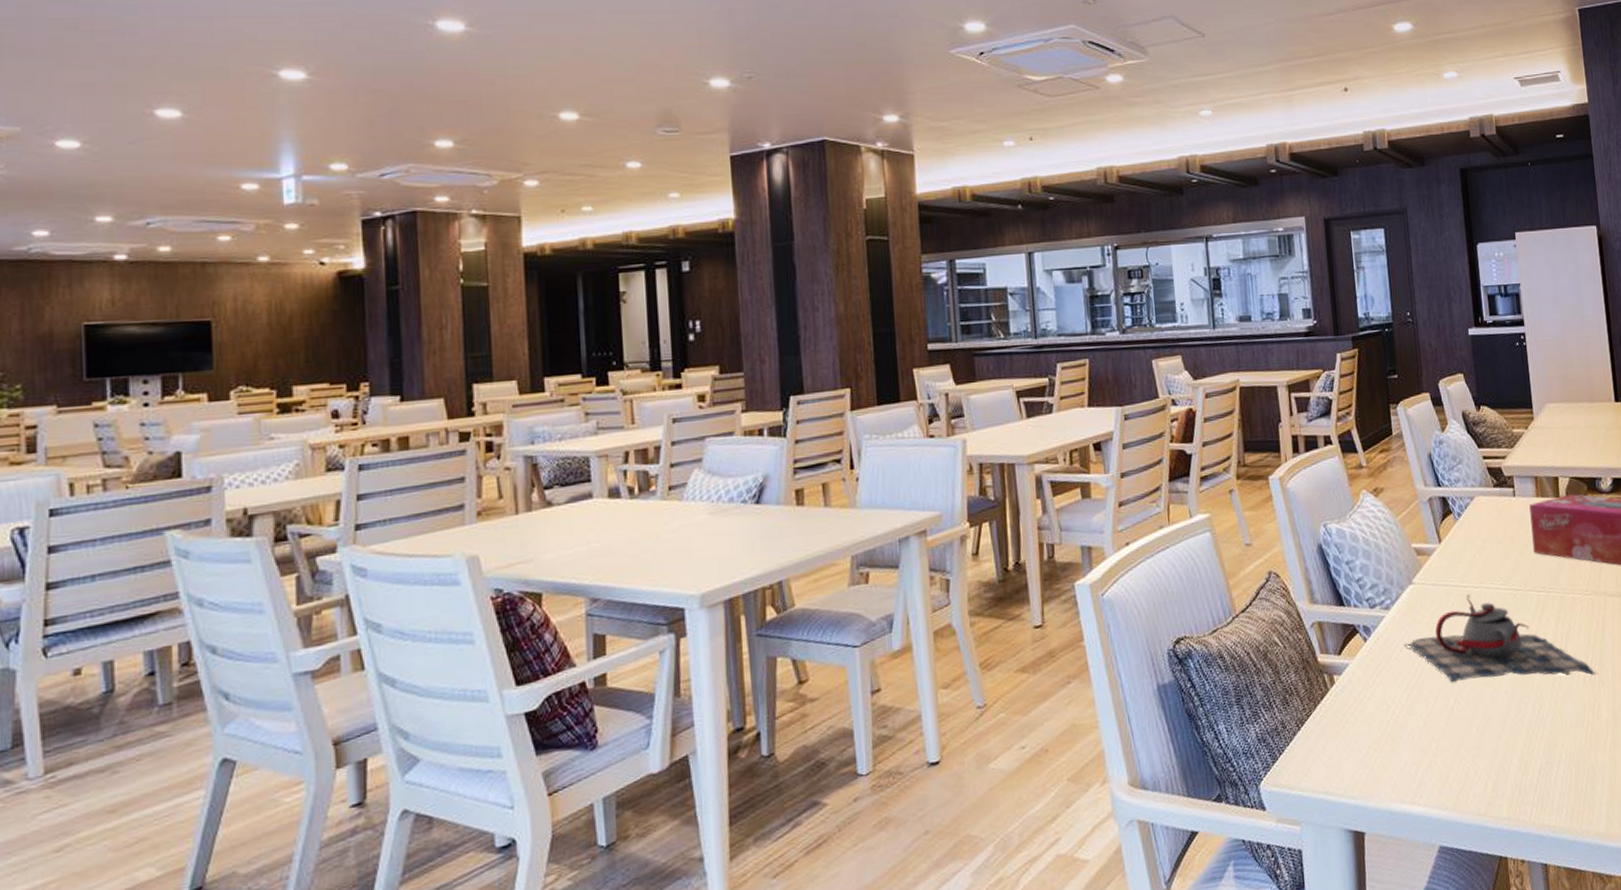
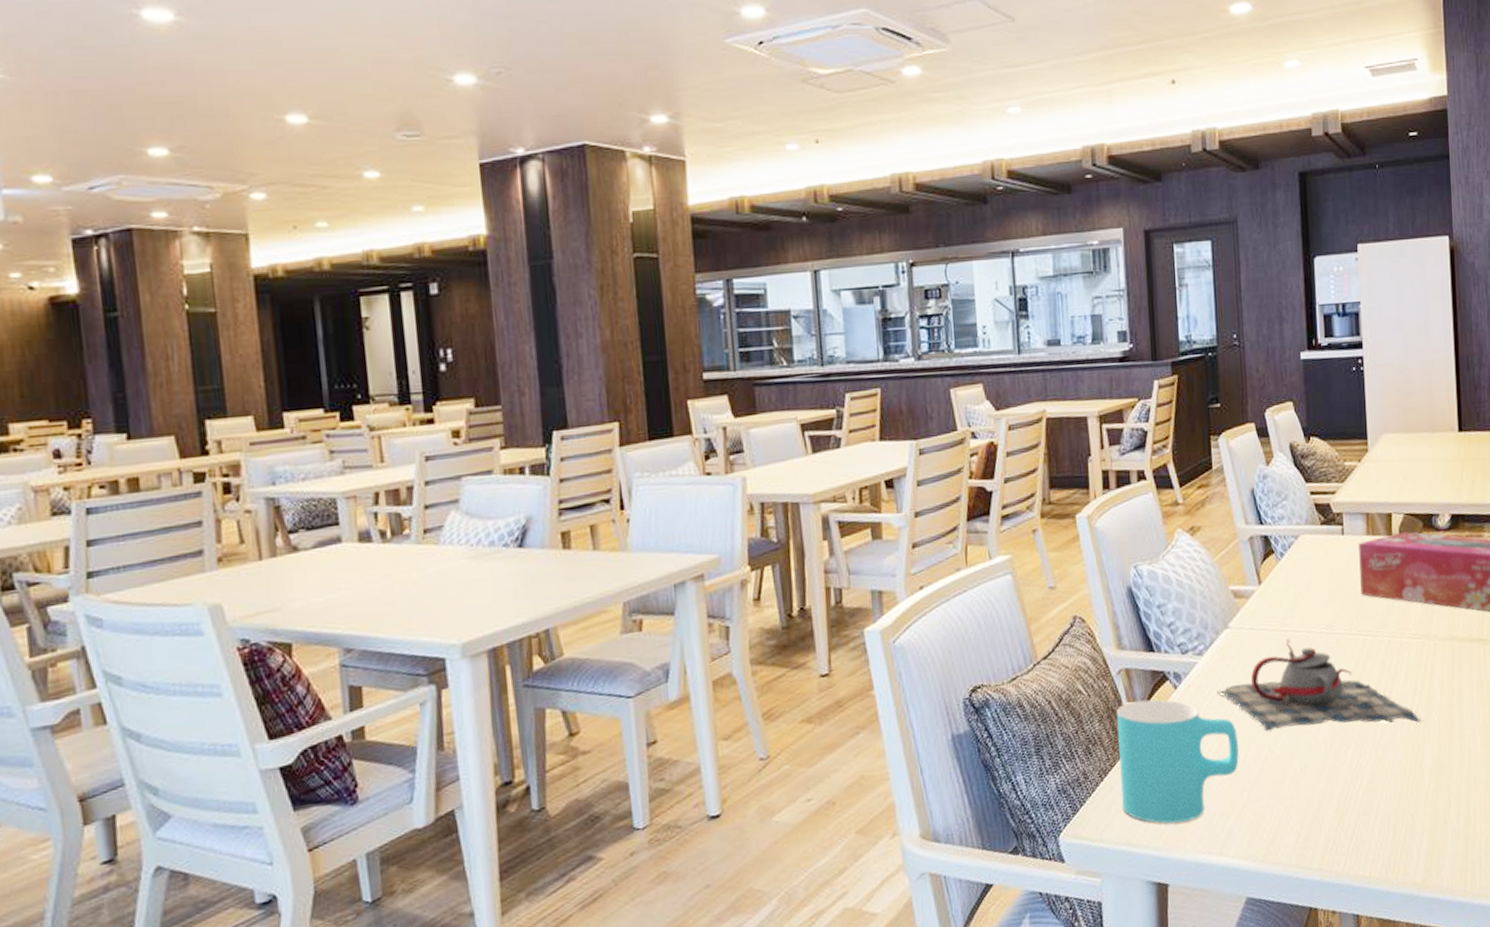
cup: none [1311,651,1427,773] -> present [1117,699,1239,824]

